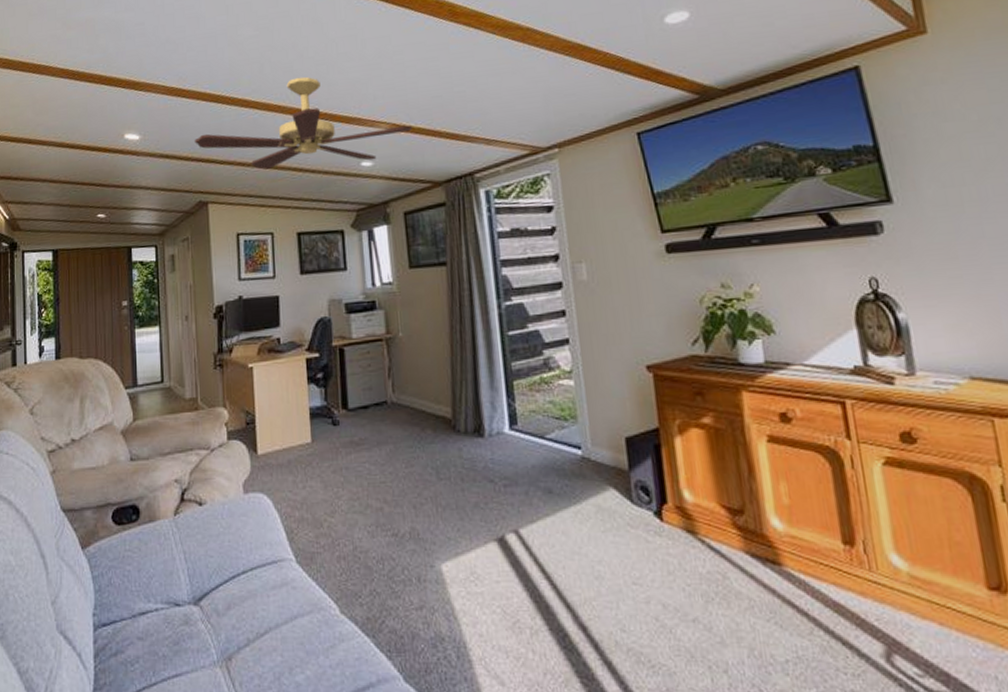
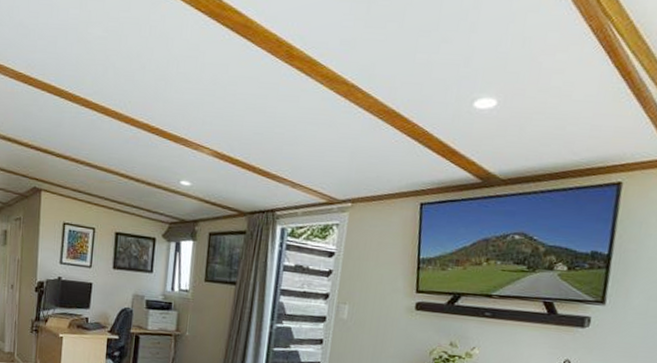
ceiling fan: present [194,76,413,170] -> none [35,88,232,181]

